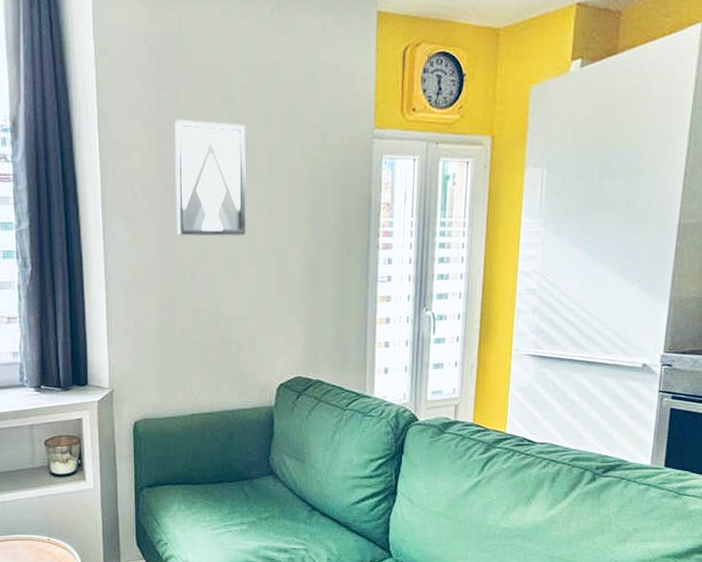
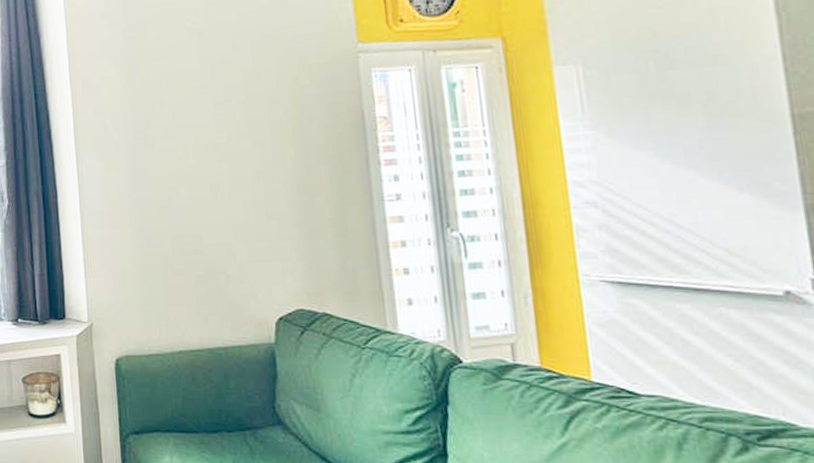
wall art: present [174,119,247,237] -> none [143,52,224,164]

